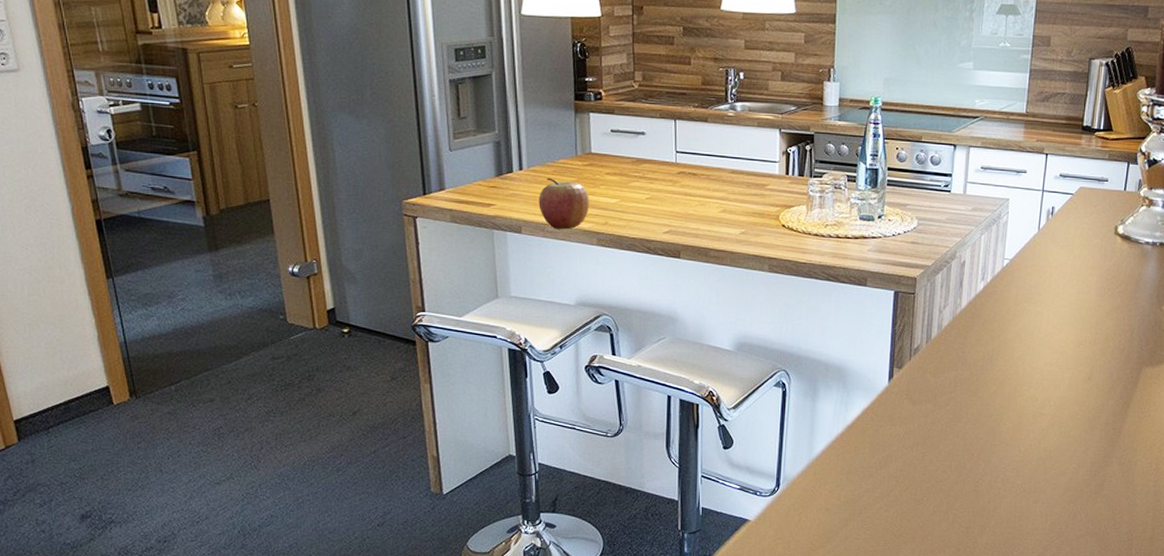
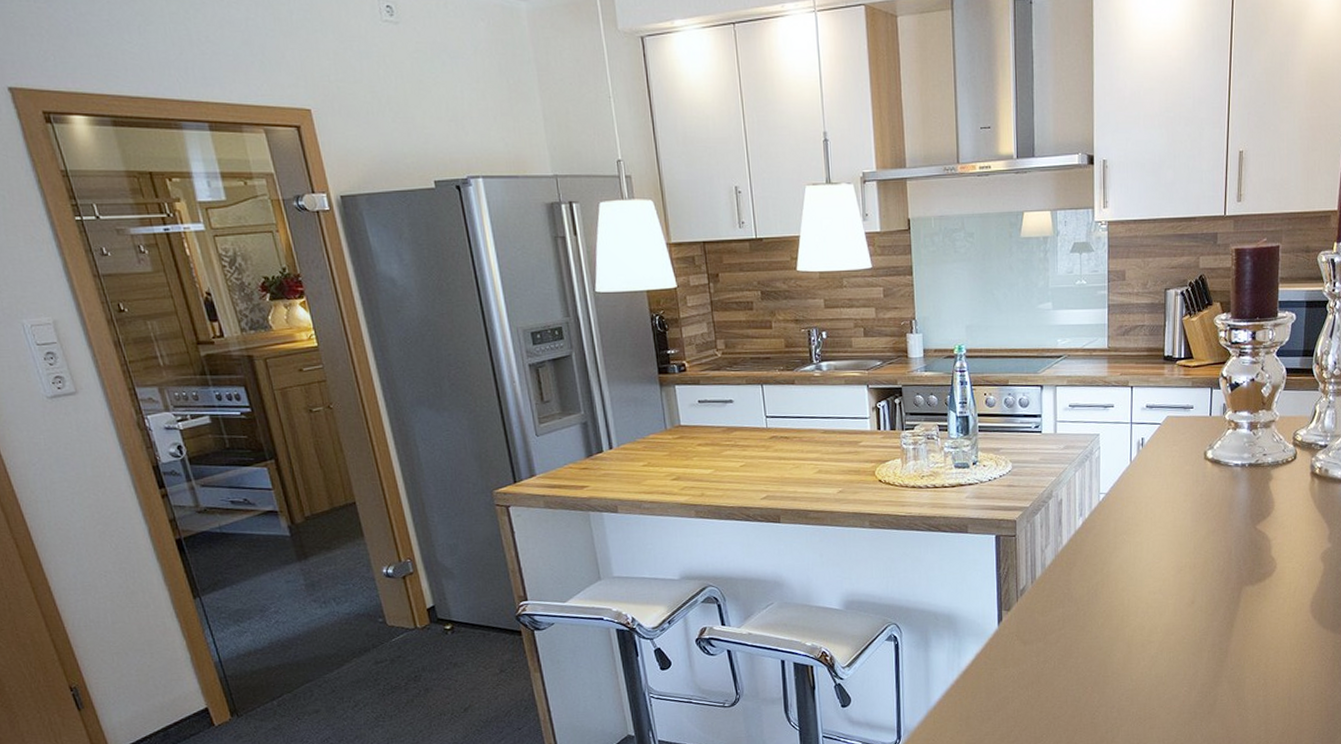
fruit: present [538,177,590,230] -> none [632,454,685,505]

